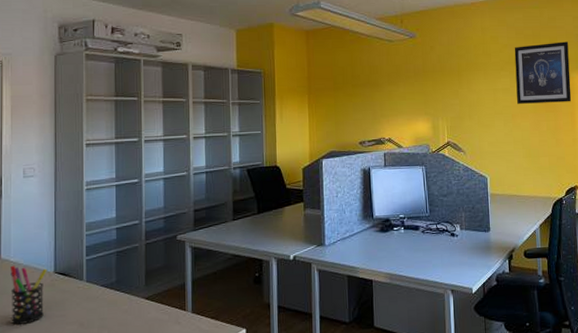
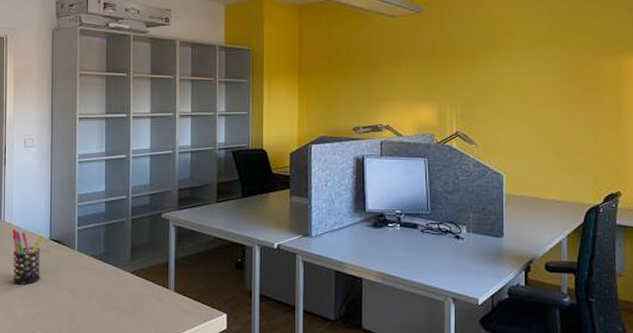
wall art: present [514,41,572,104] -> none [545,17,619,91]

